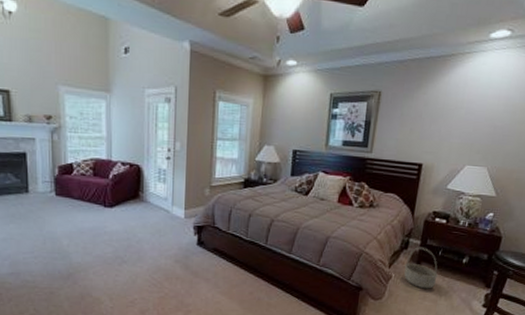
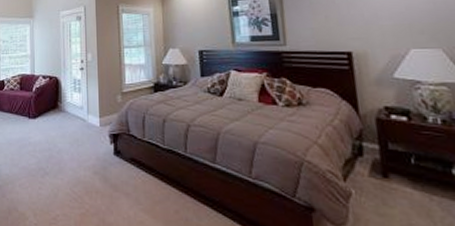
basket: present [404,247,438,289] -> none [365,153,420,212]

